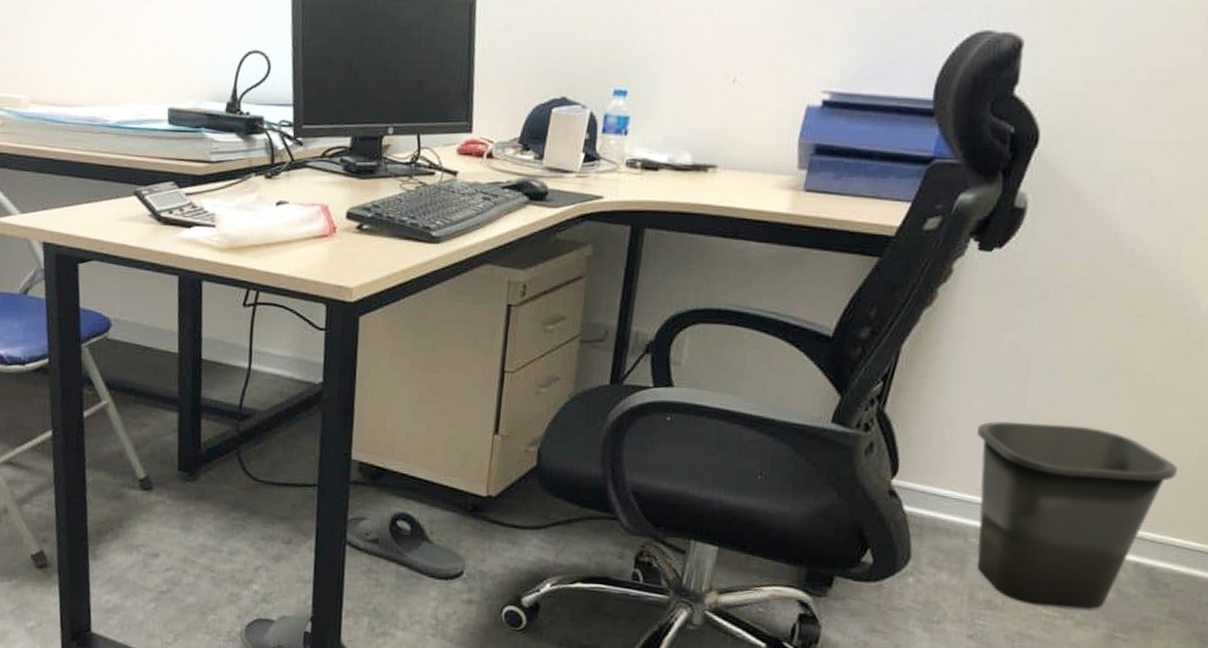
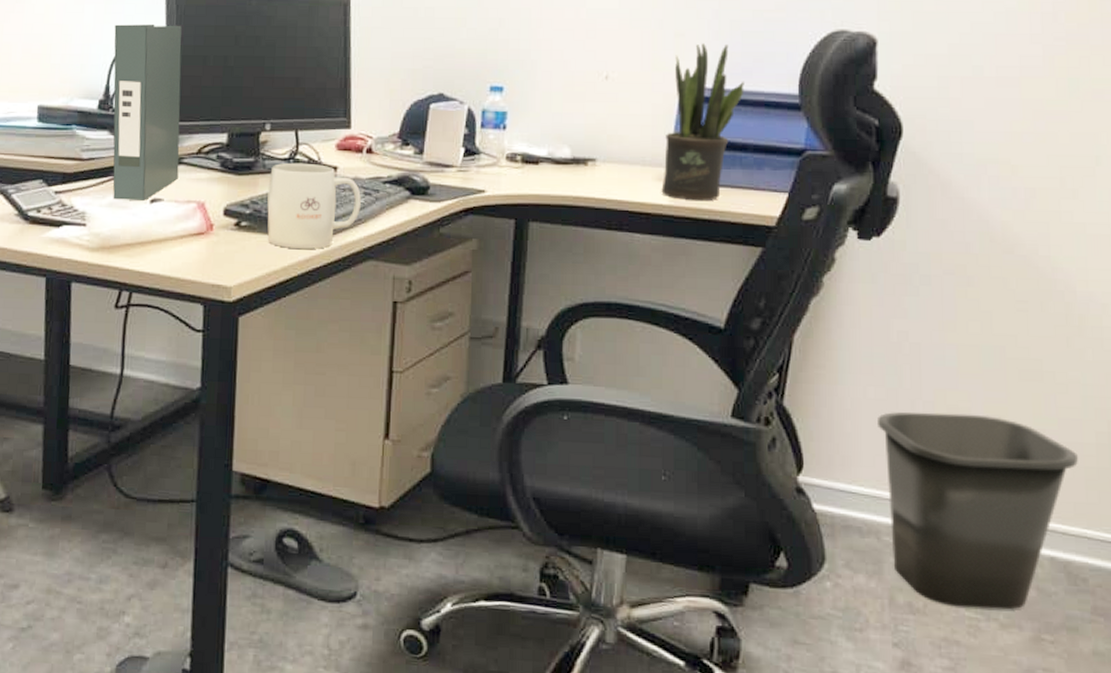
binder: none [240,25,307,203] -> present [113,24,182,201]
mug: none [388,167,480,253] -> present [267,162,361,249]
potted plant: none [780,45,877,209] -> present [661,43,744,200]

